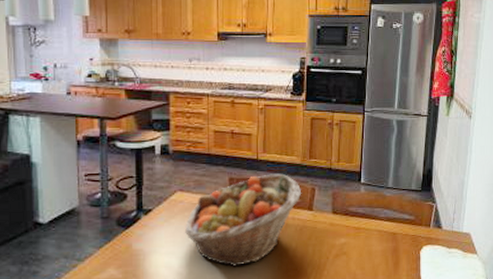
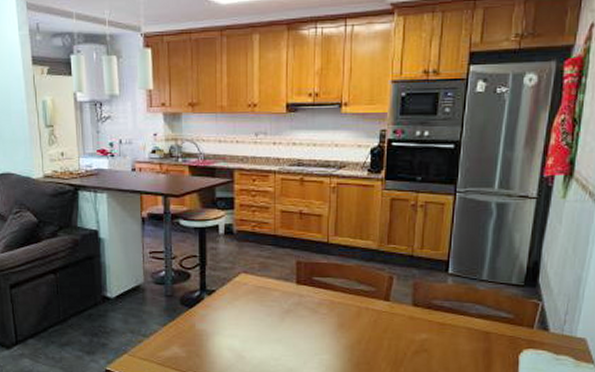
fruit basket: present [185,173,302,267] -> none [249,259,378,355]

